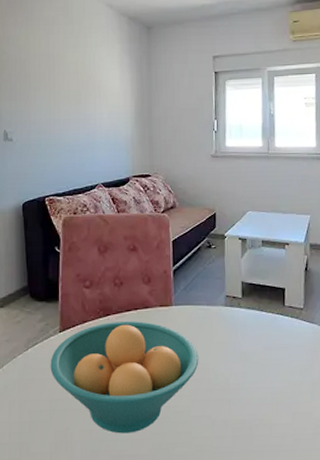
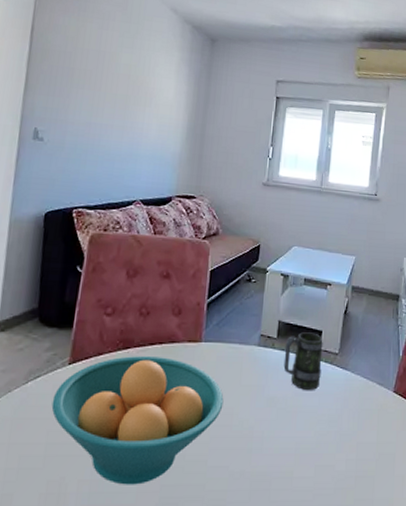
mug: none [250,290,289,345] -> present [283,332,323,391]

